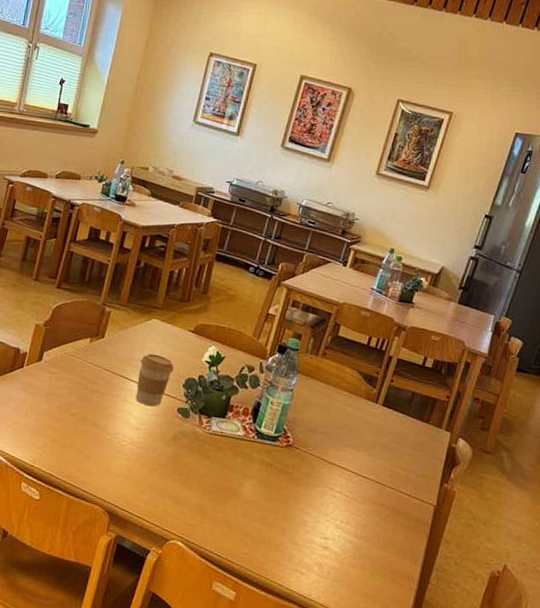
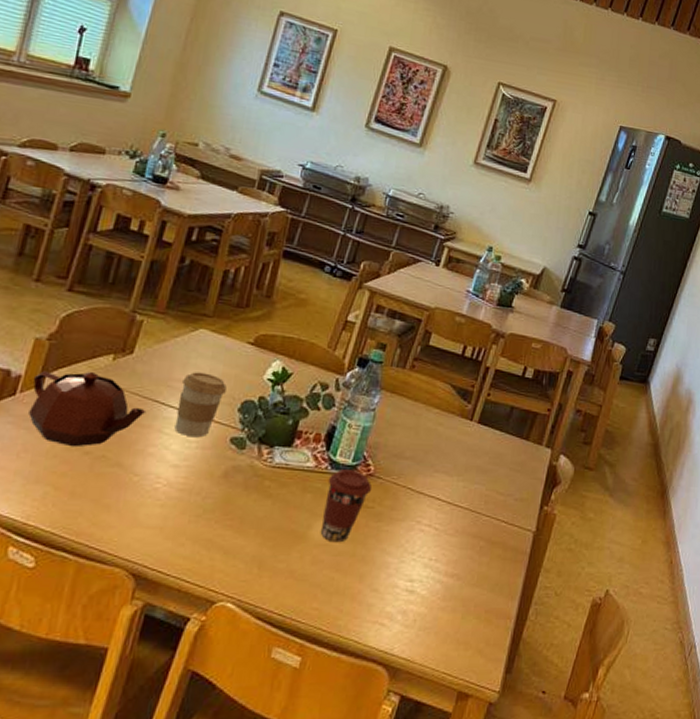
teapot: none [33,350,115,410] -> present [29,371,147,447]
coffee cup: none [249,439,292,501] -> present [320,469,373,543]

